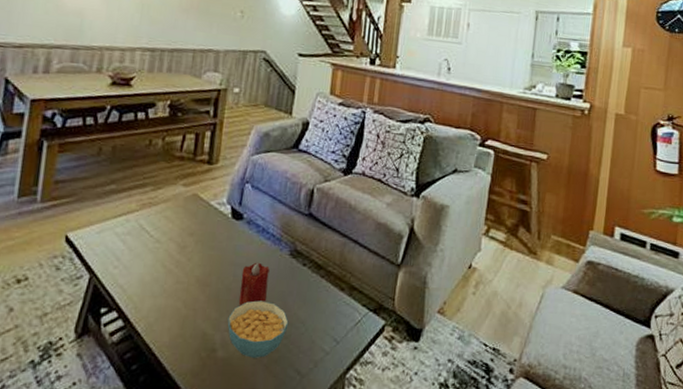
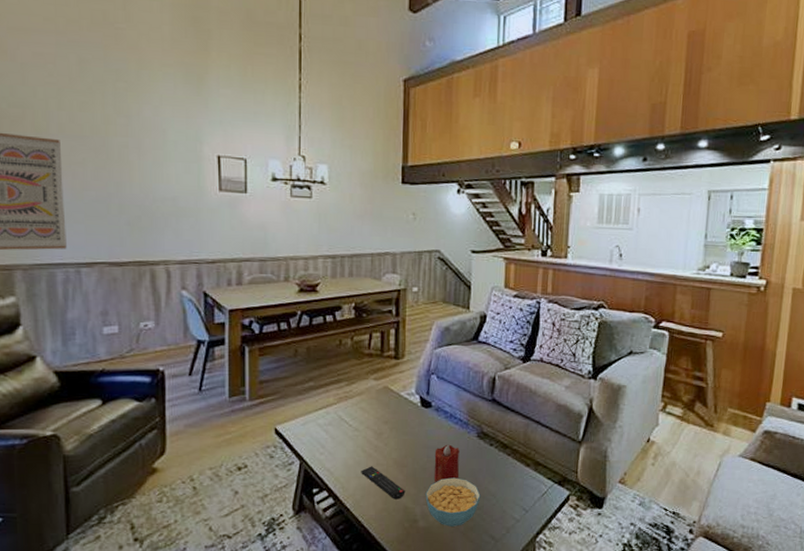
remote control: none [158,284,206,324] -> present [361,466,406,499]

